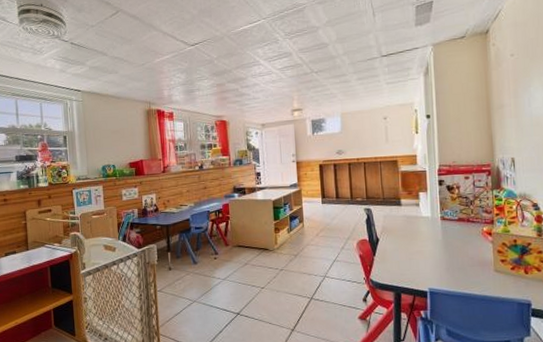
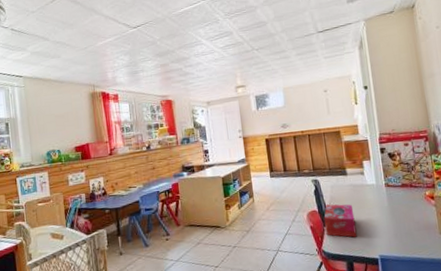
tissue box: none [374,234,407,269] -> present [324,204,357,238]

